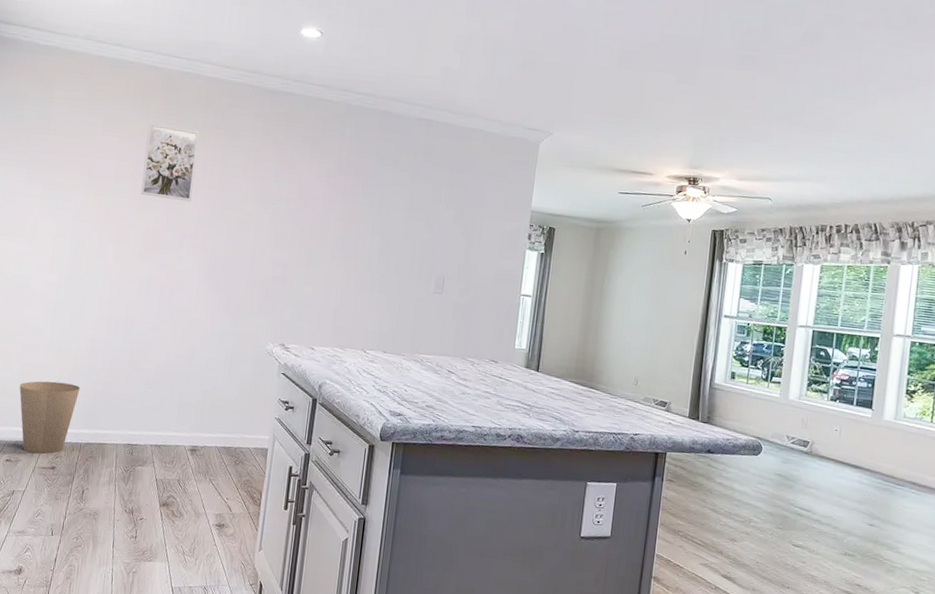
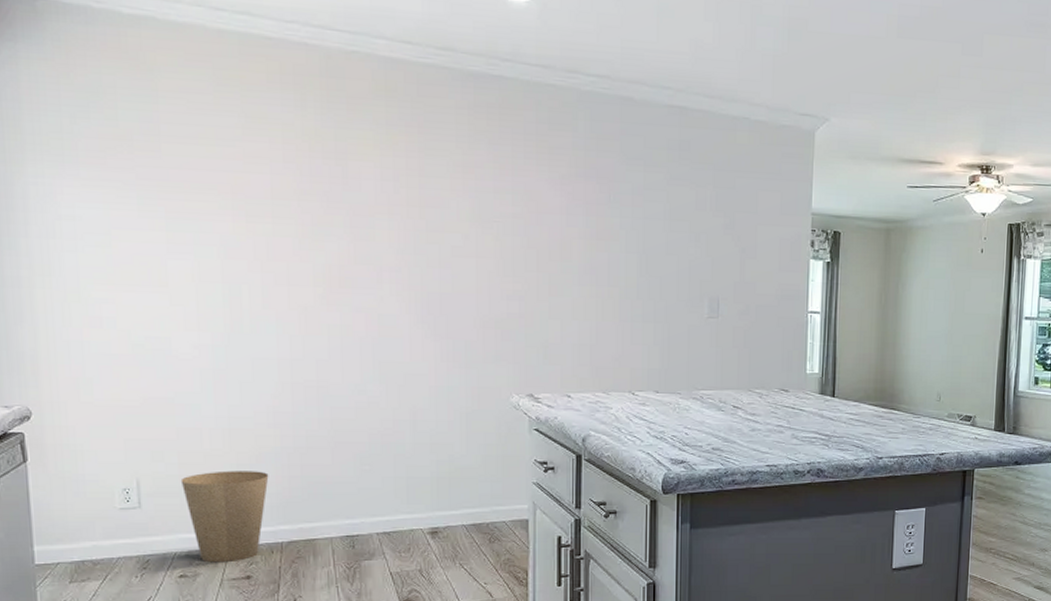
wall art: present [141,122,200,202] -> none [308,121,385,226]

